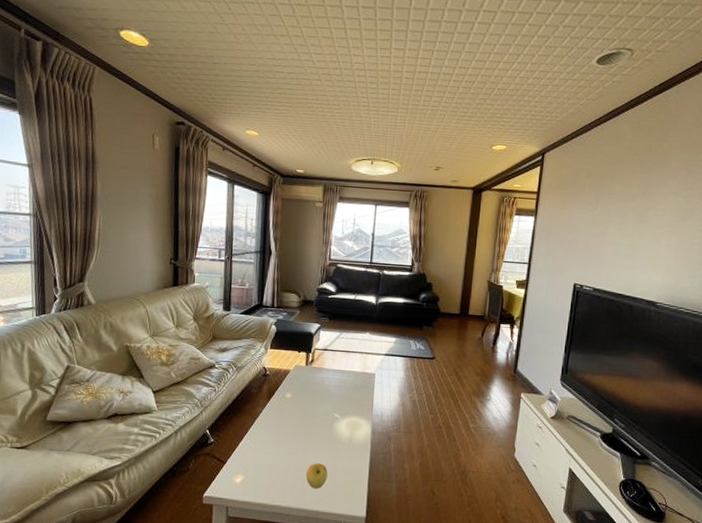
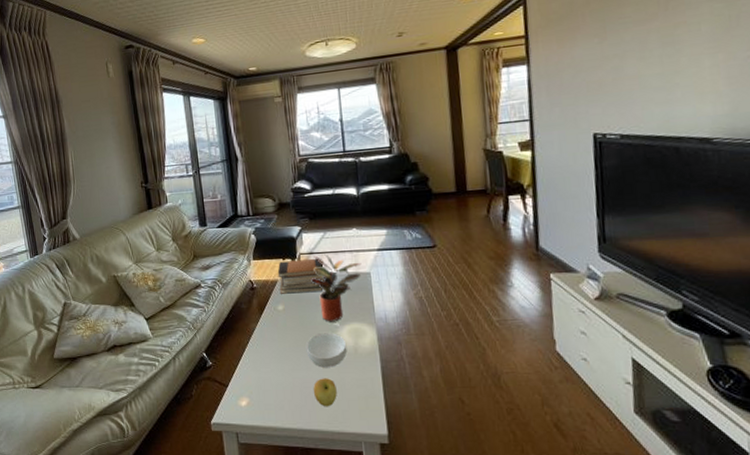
book stack: none [290,353,334,386] -> present [277,258,325,294]
cereal bowl: none [305,422,343,454] -> present [305,333,347,368]
potted plant: none [321,351,369,414] -> present [311,253,362,322]

